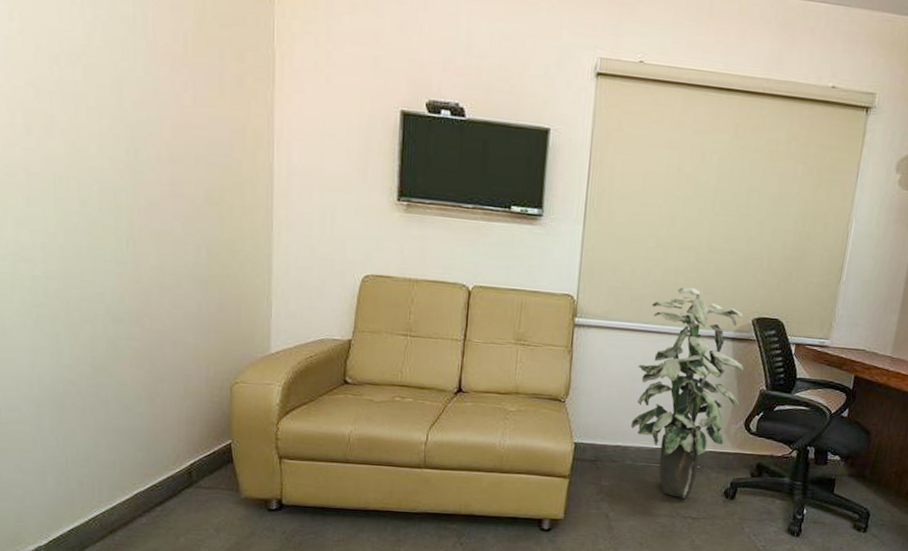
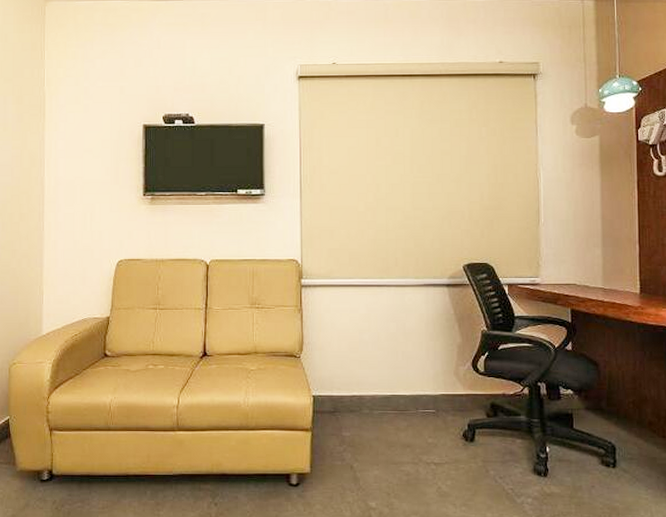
indoor plant: present [631,287,745,498] -> none [363,242,464,444]

